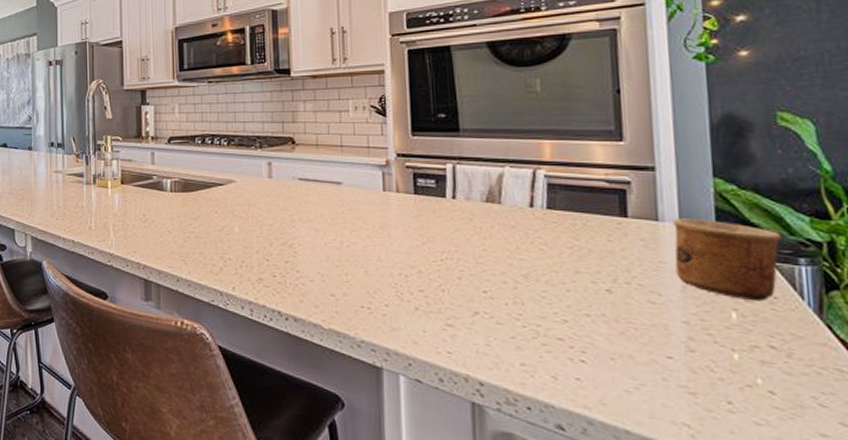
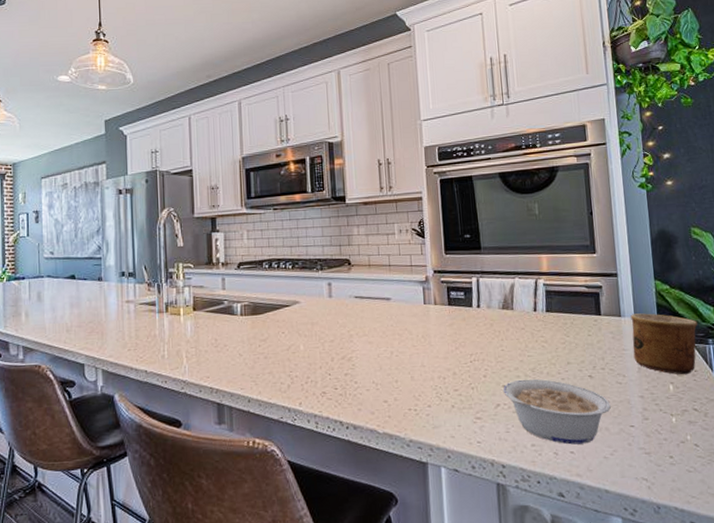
legume: none [484,286,638,371] -> present [503,379,611,445]

